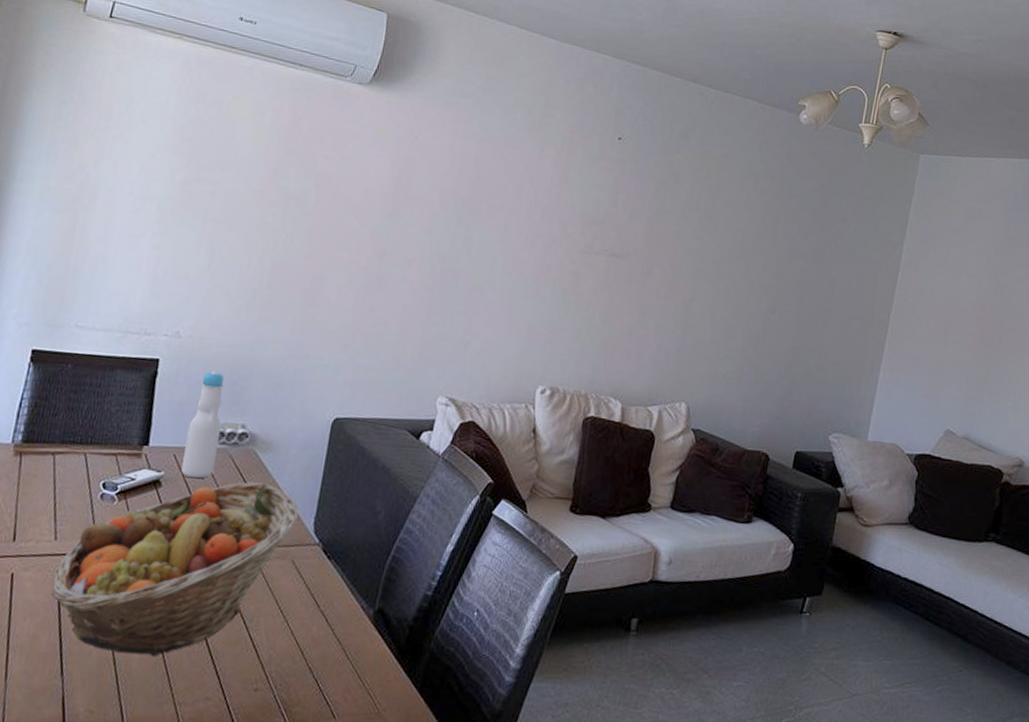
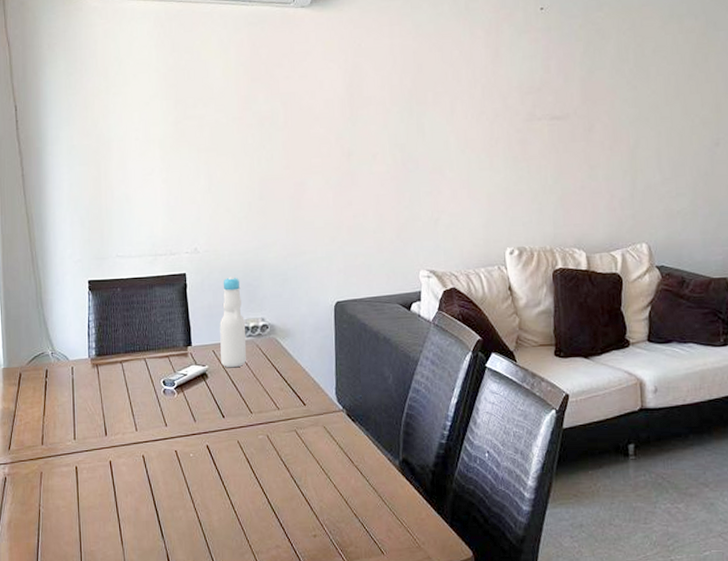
fruit basket: present [51,482,300,656] -> none [141,364,323,516]

